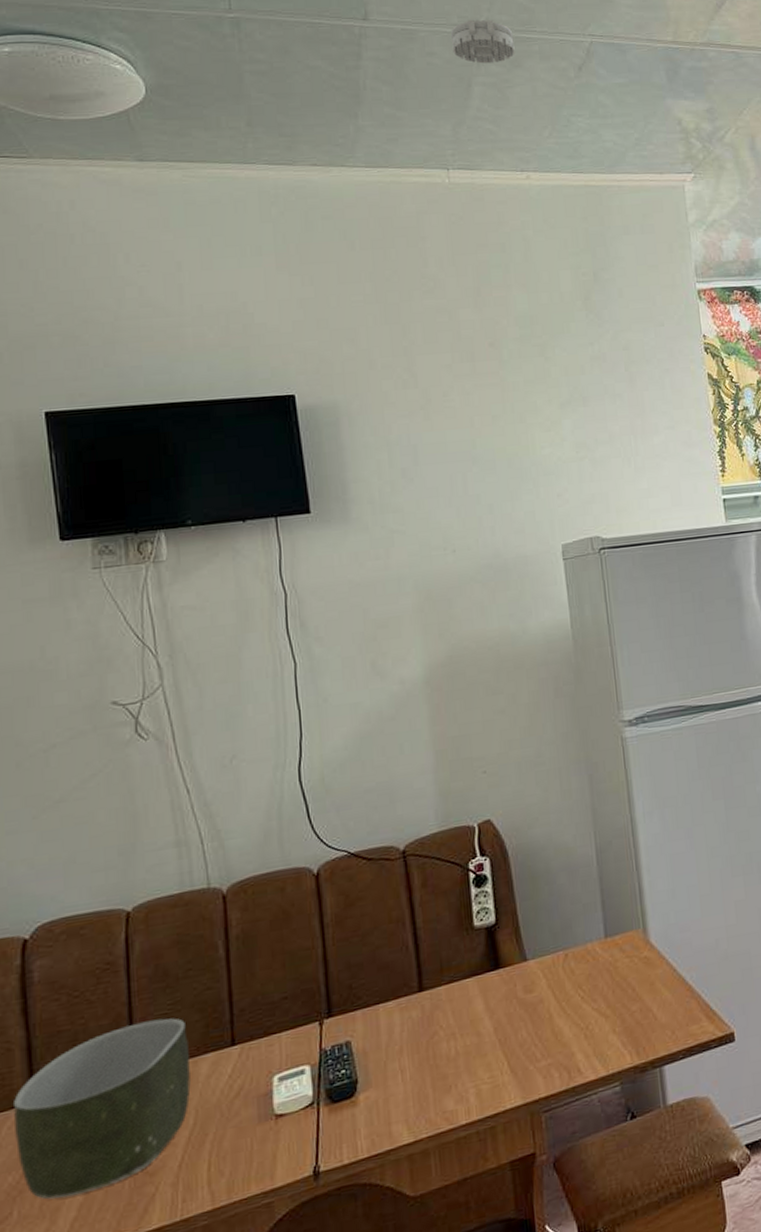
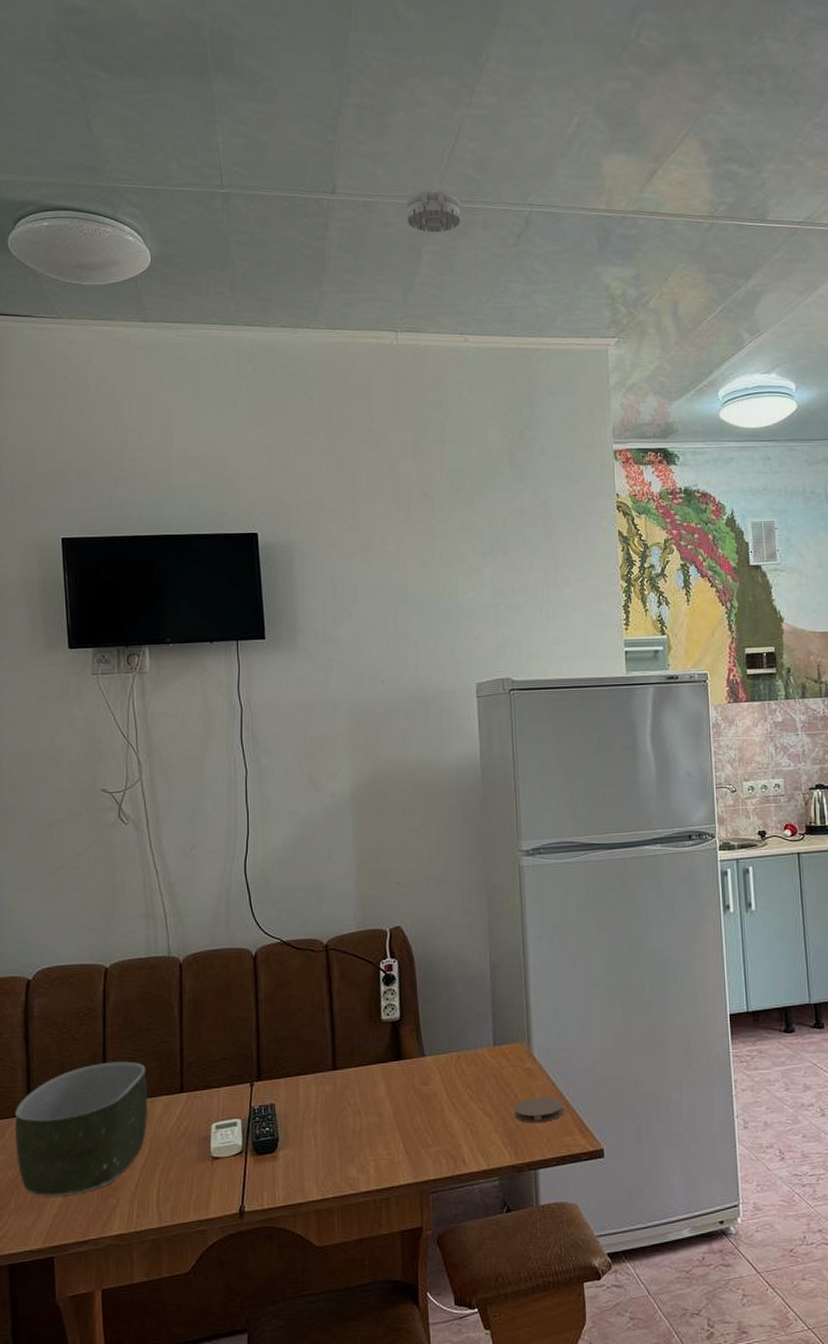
coaster: none [632,984,689,1017] -> present [513,1096,565,1123]

